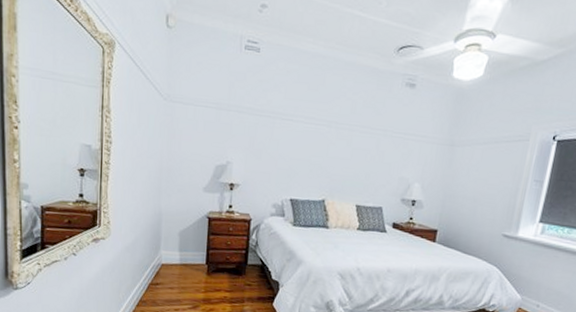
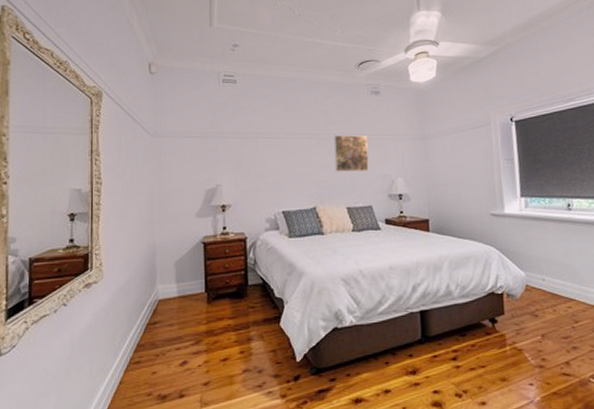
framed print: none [351,126,392,171] -> present [333,134,369,172]

